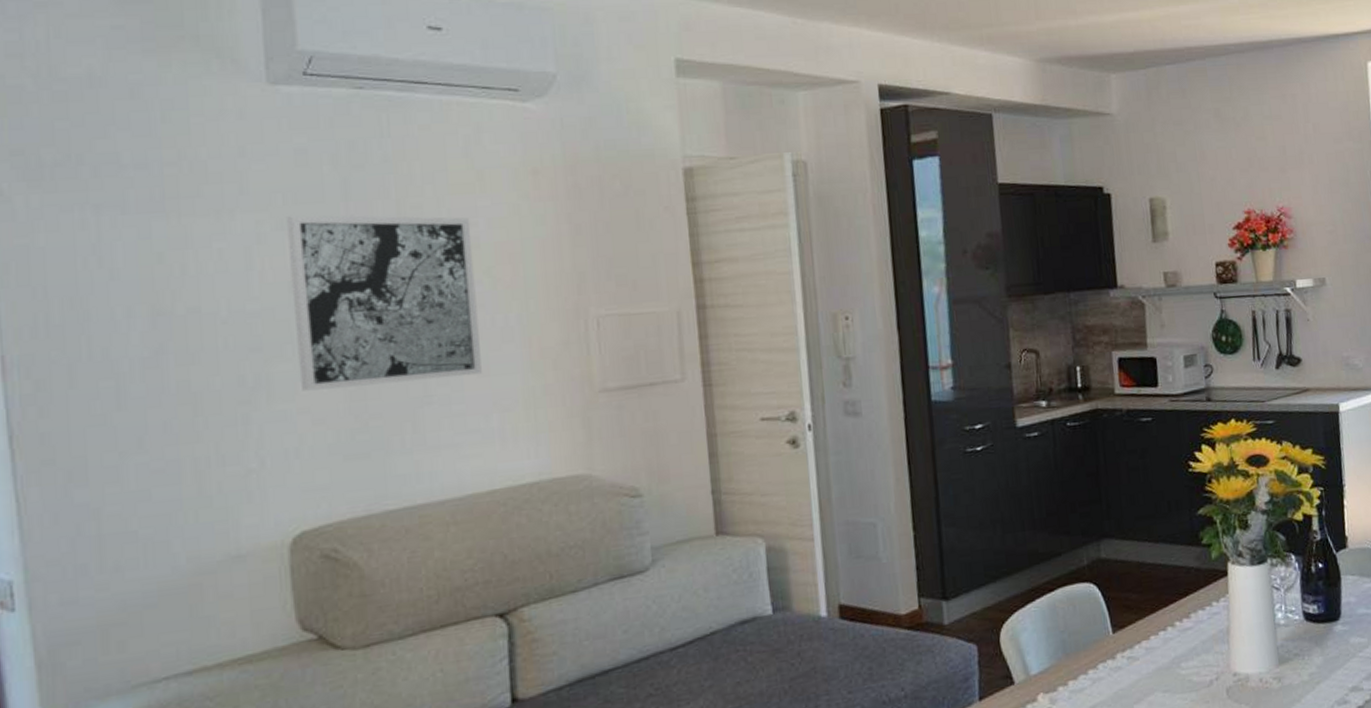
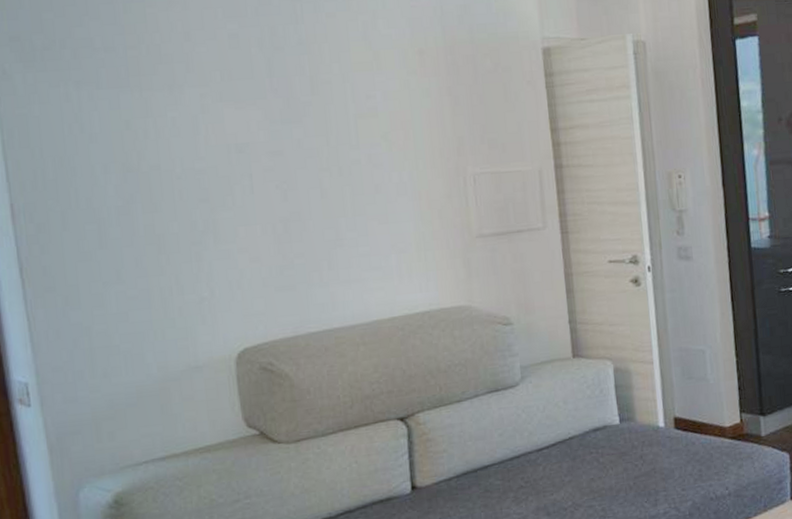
wall art: present [285,215,482,391] -> none [223,89,382,235]

